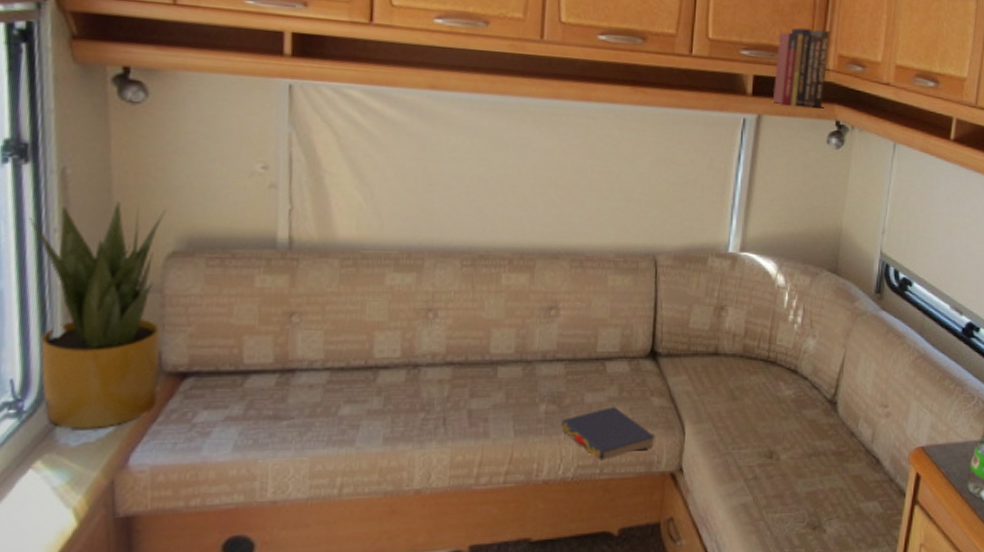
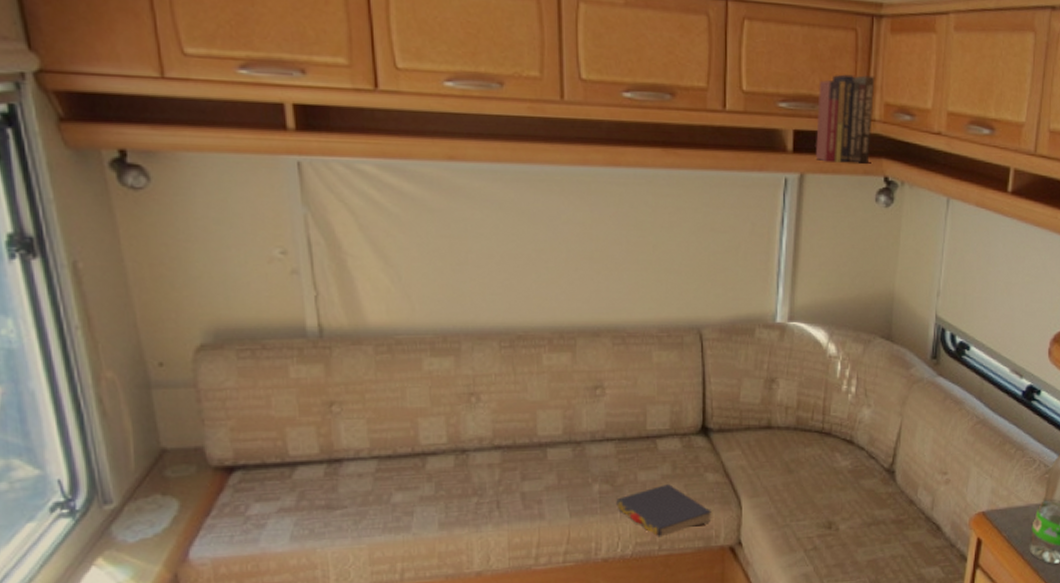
planter: present [28,202,167,429] -> none [47,295,207,526]

